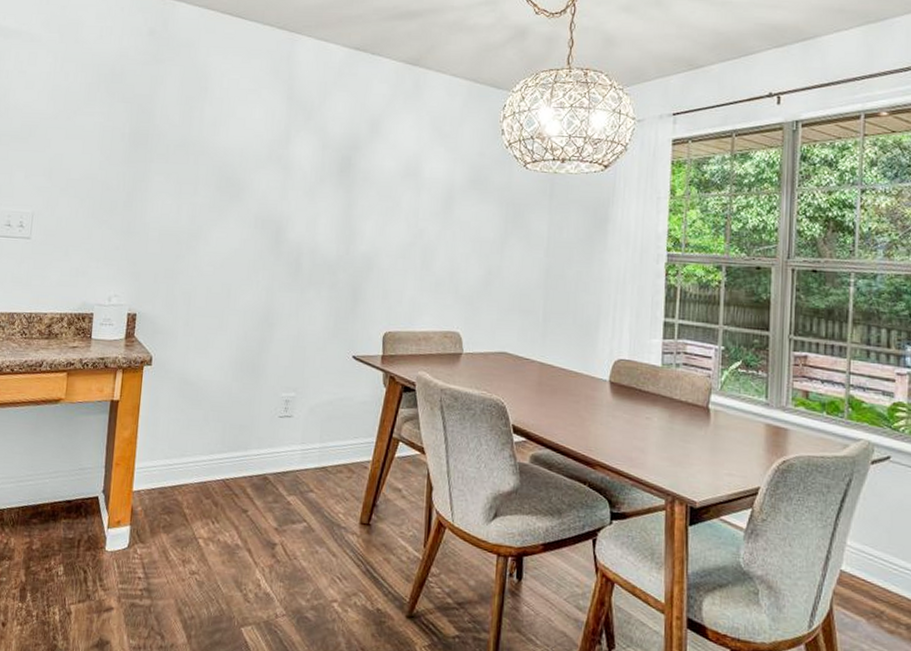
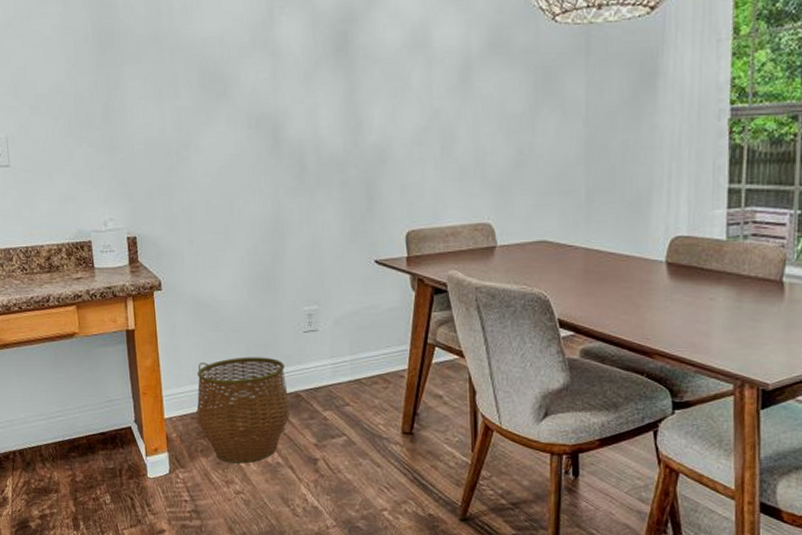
basket: none [163,436,258,543] -> present [196,357,291,464]

